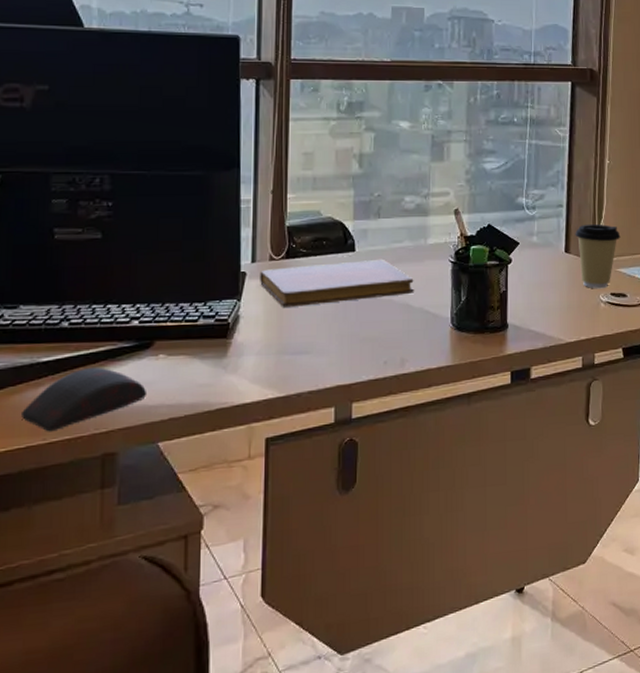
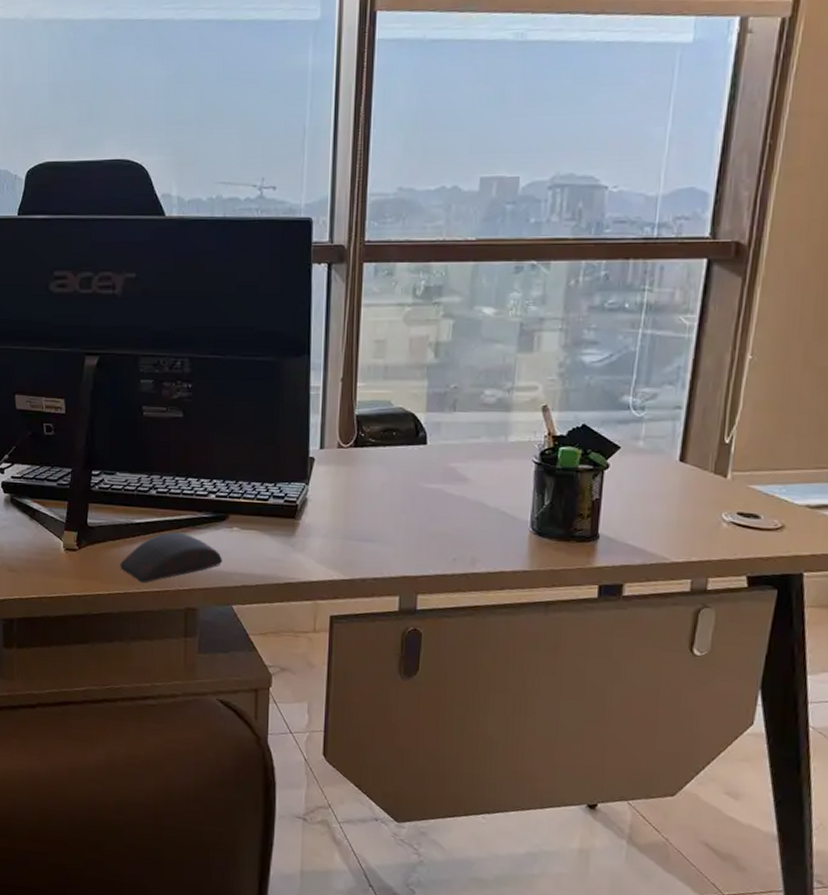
notebook: present [260,258,414,307] -> none [328,454,491,496]
coffee cup: present [575,223,621,289] -> none [695,430,759,507]

